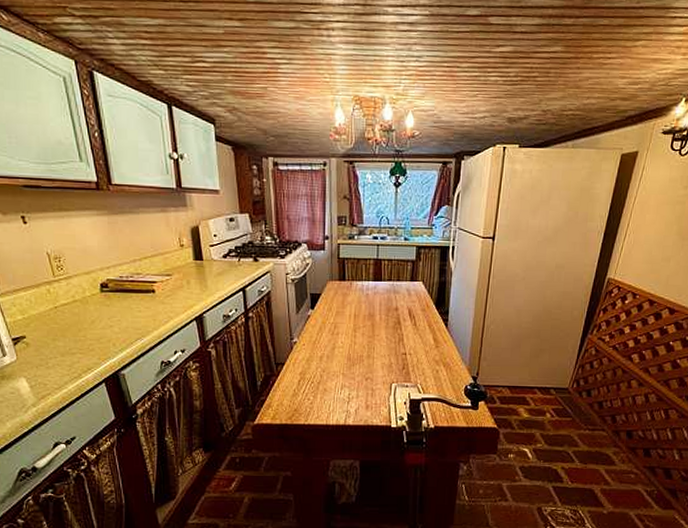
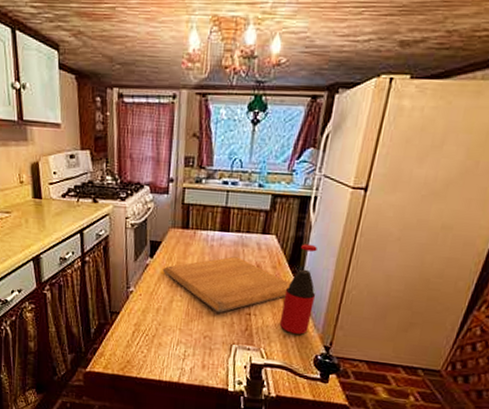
chopping board: none [323,303,438,356] -> present [162,256,291,313]
bottle: none [432,287,461,368] -> present [279,244,317,335]

